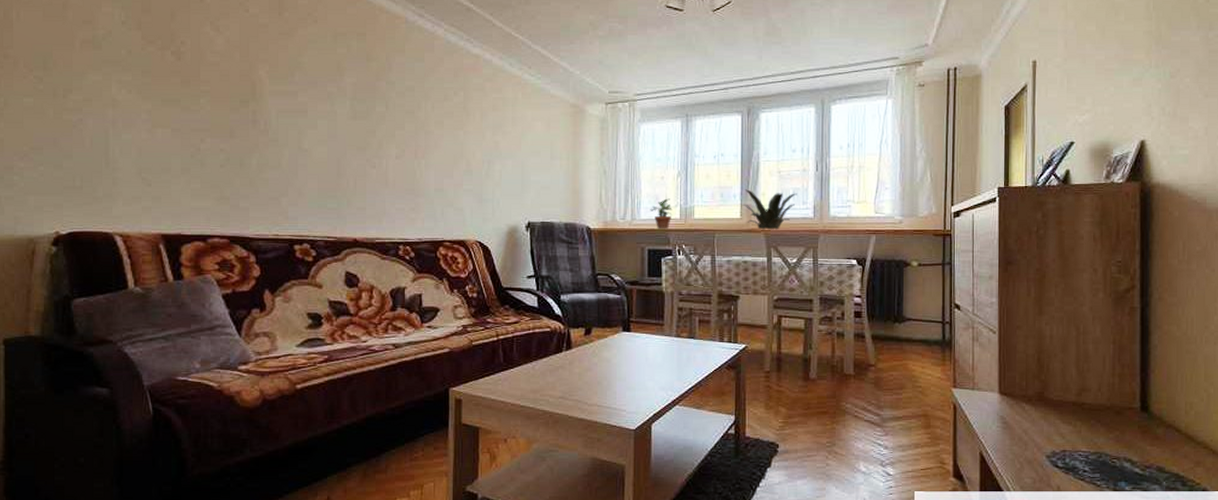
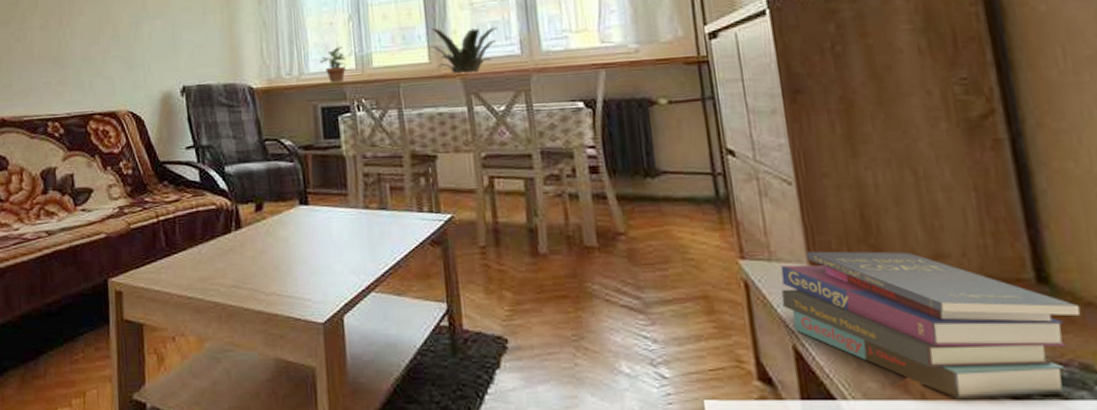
books: none [978,383,1164,491] -> present [780,251,1081,400]

